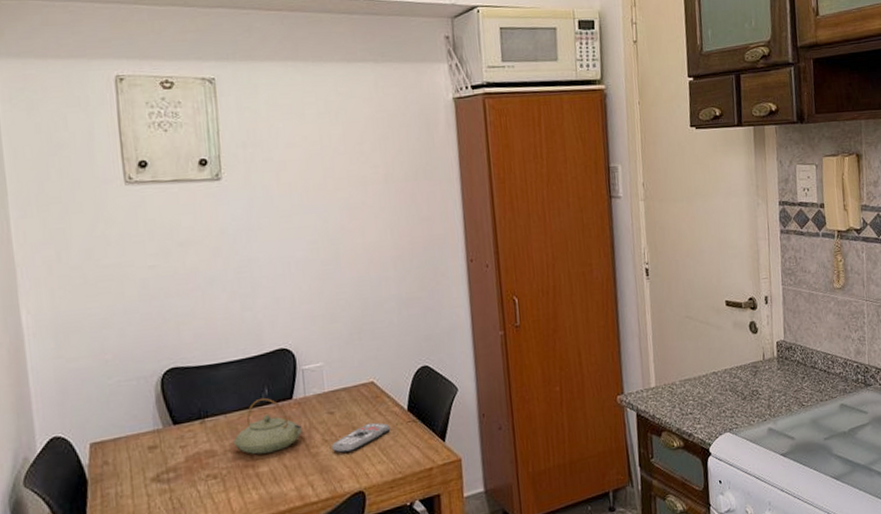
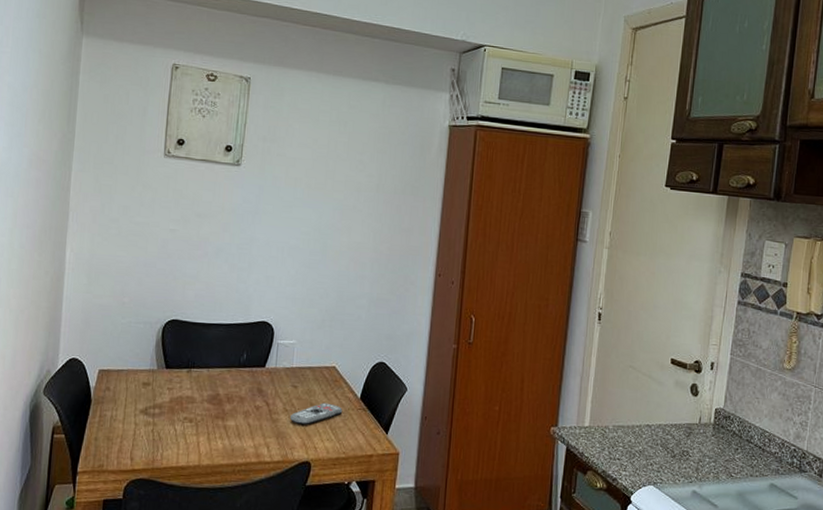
teapot: present [232,397,302,455] -> none [210,360,269,410]

